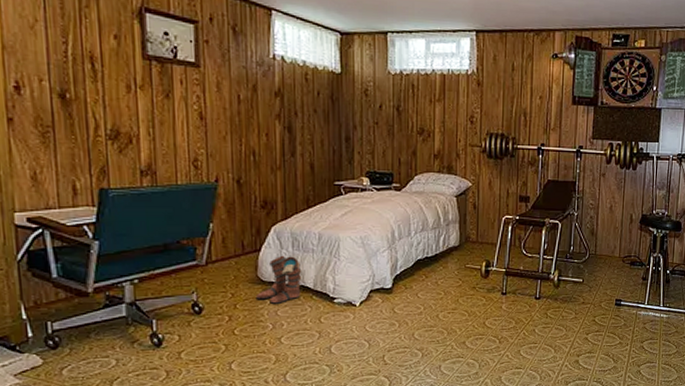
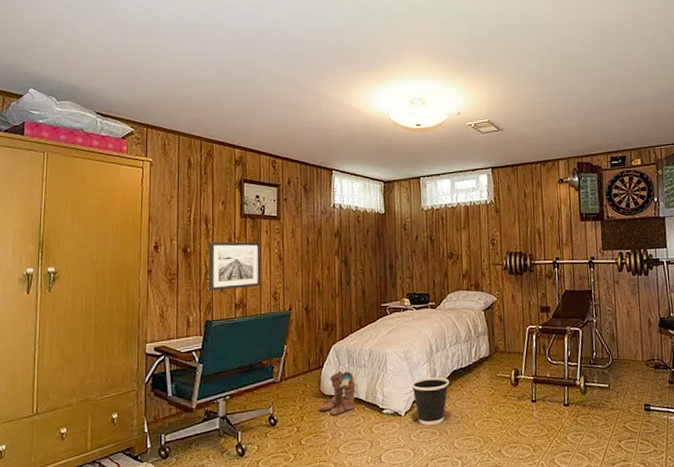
wall art: none [97,87,176,153] -> present [208,241,262,292]
wastebasket: none [368,265,412,316] -> present [411,376,449,425]

